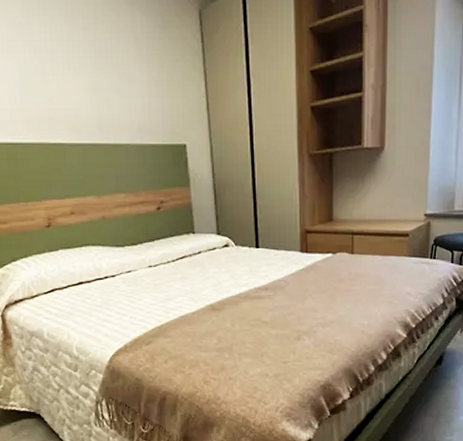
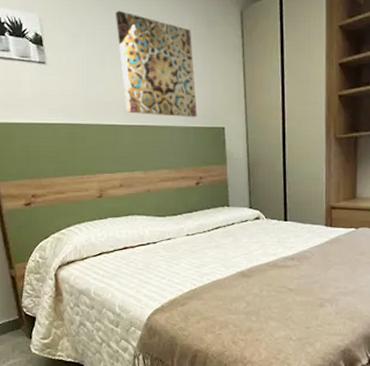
wall art: none [54,9,155,134] -> present [115,10,197,118]

